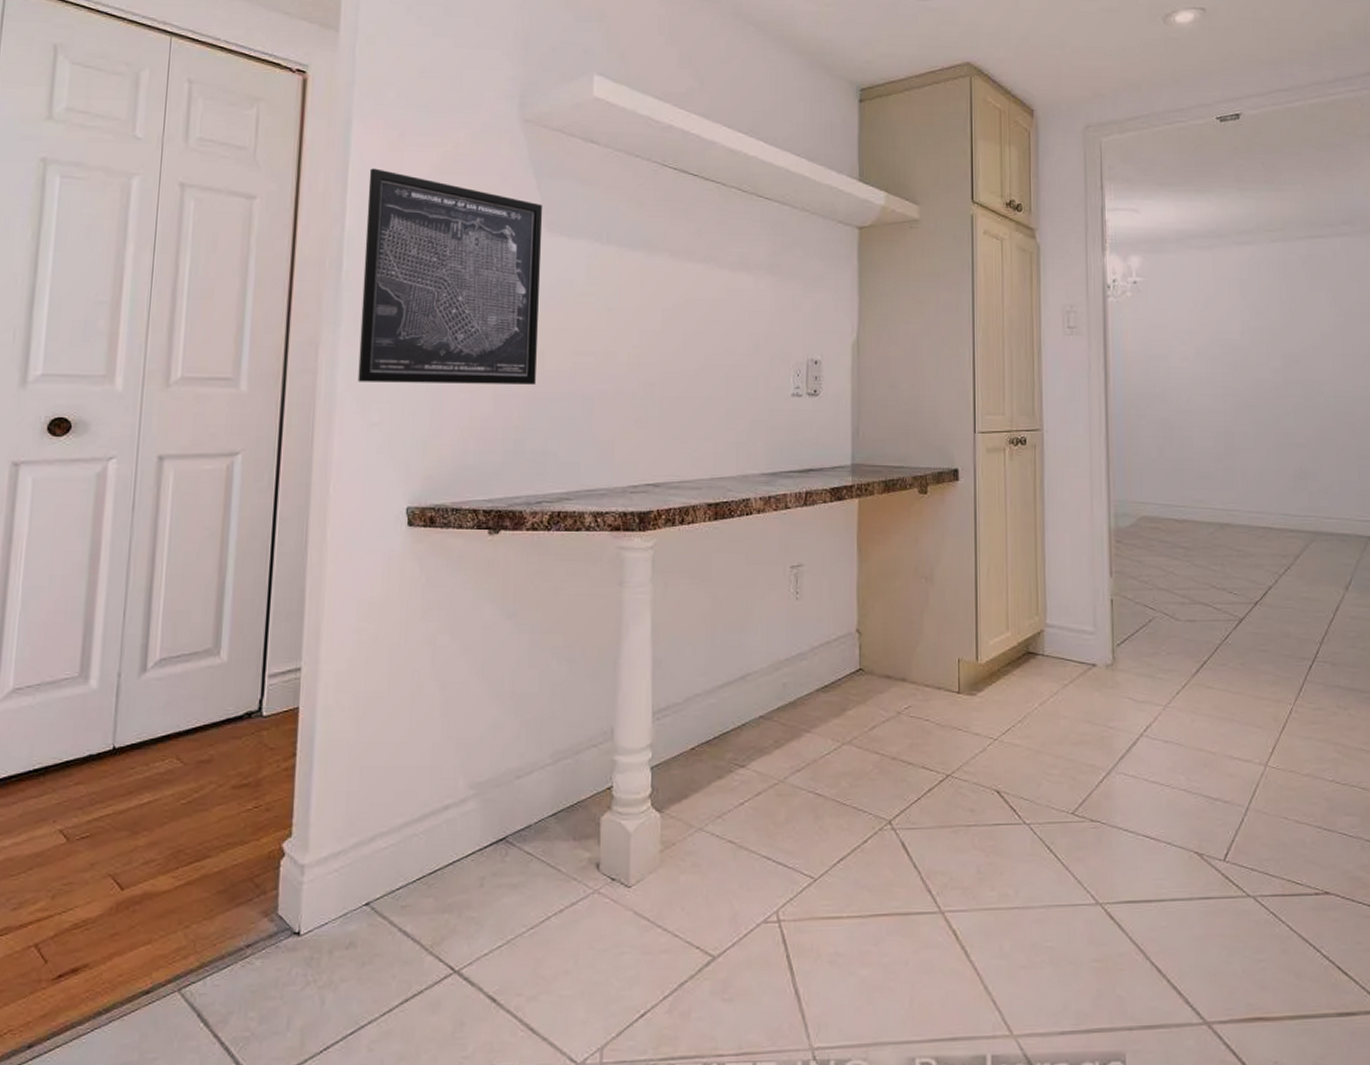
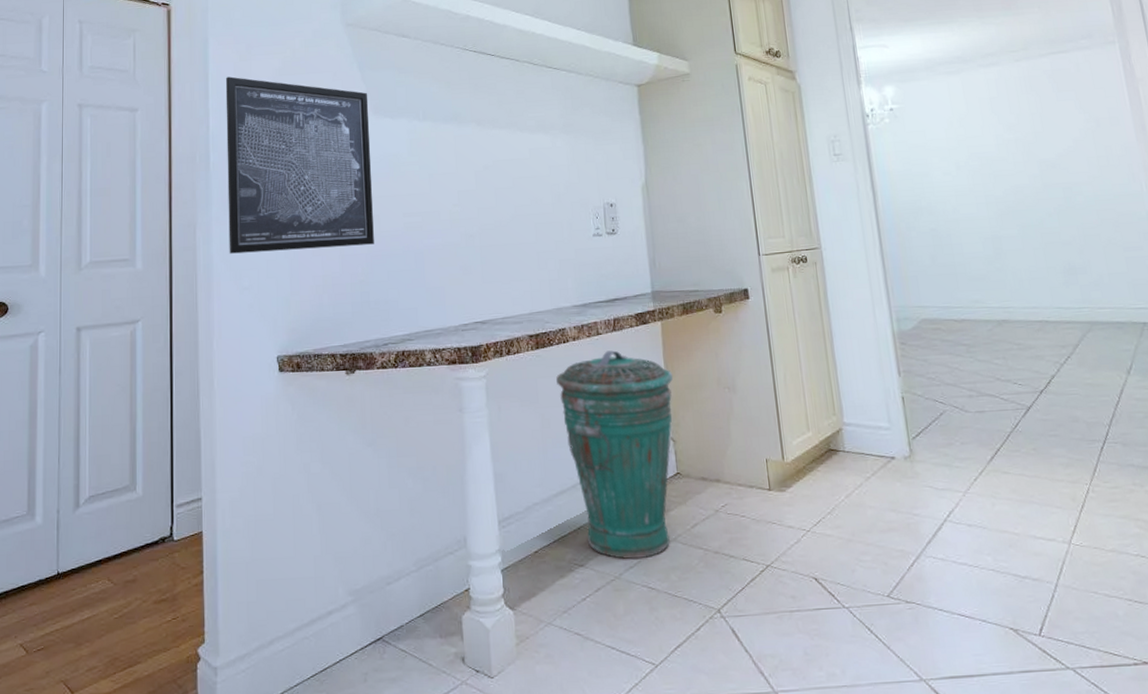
trash can: none [734,527,866,762] -> present [556,350,674,560]

